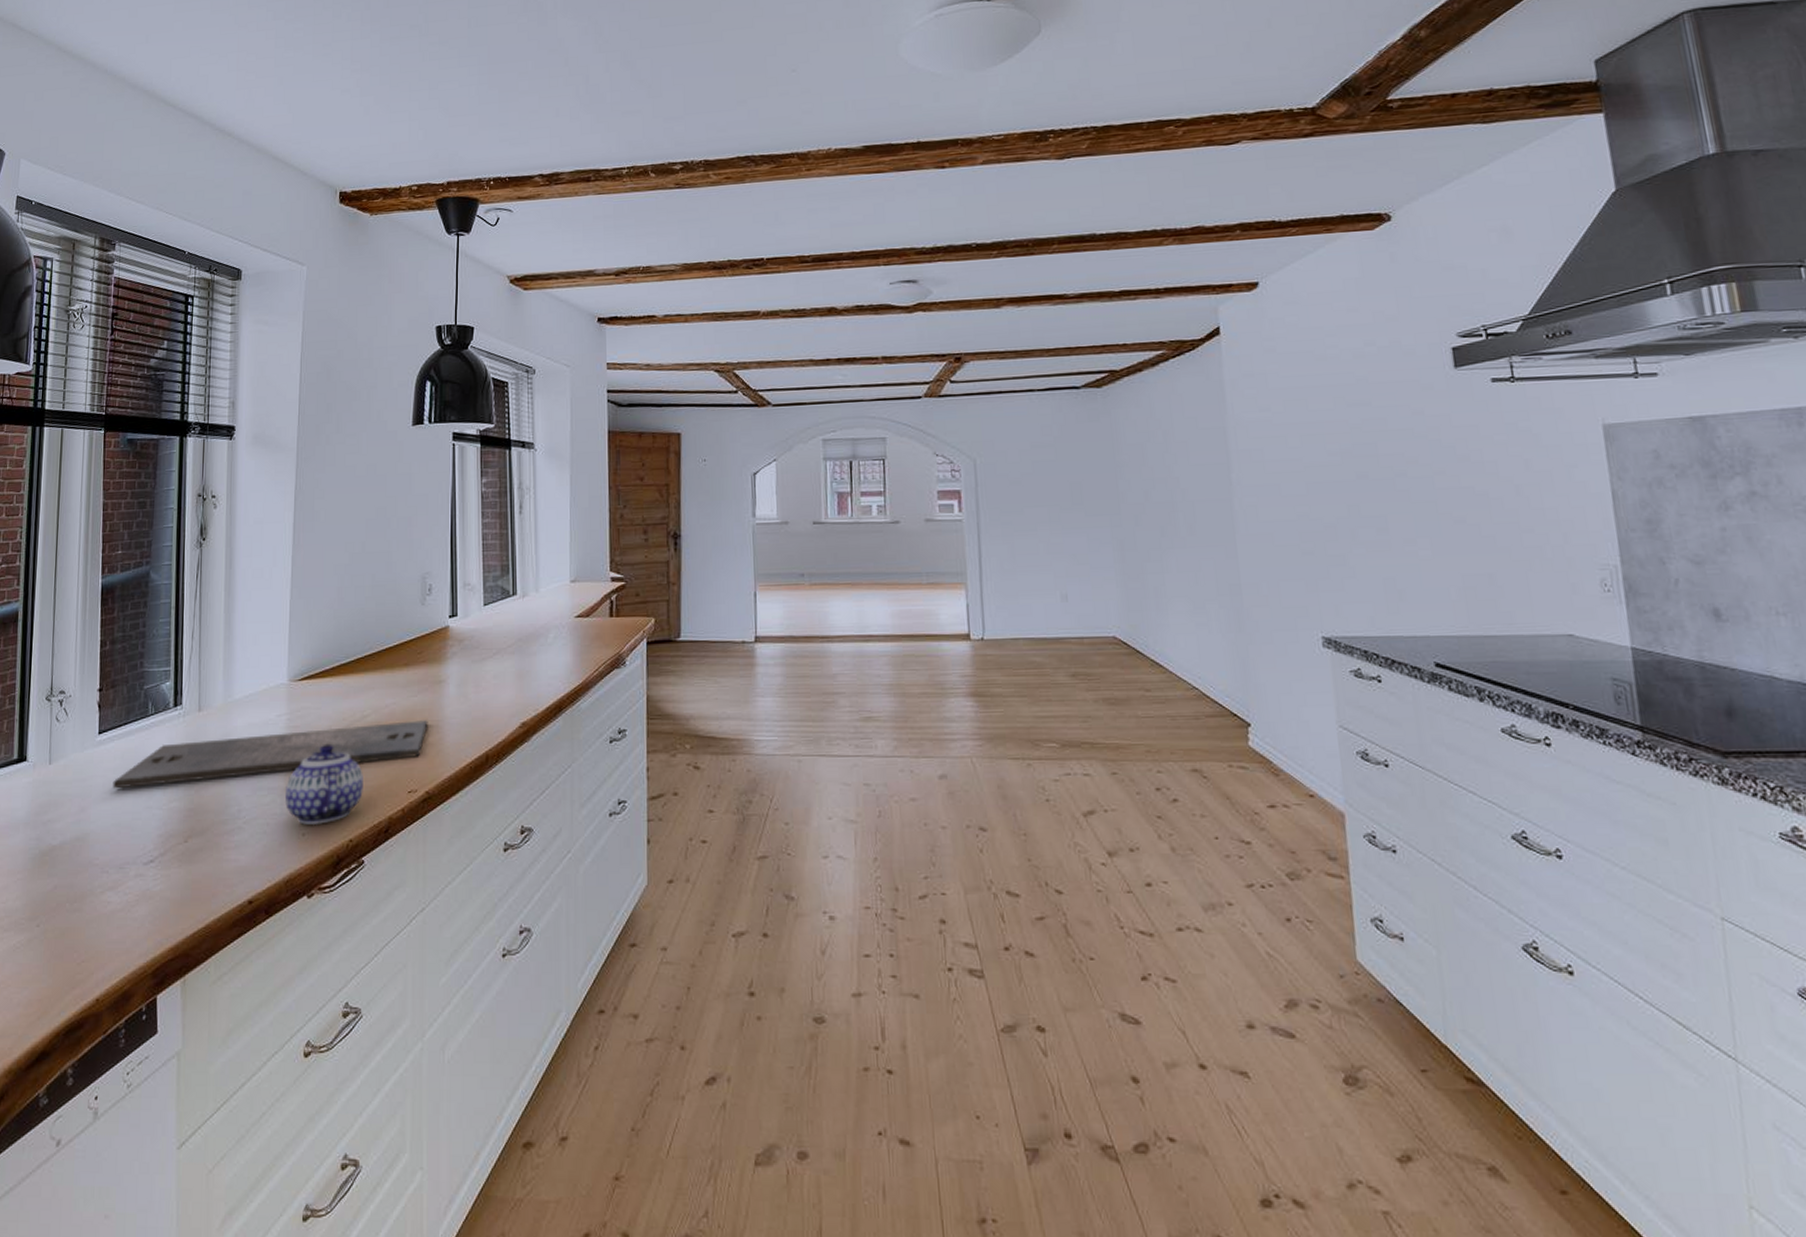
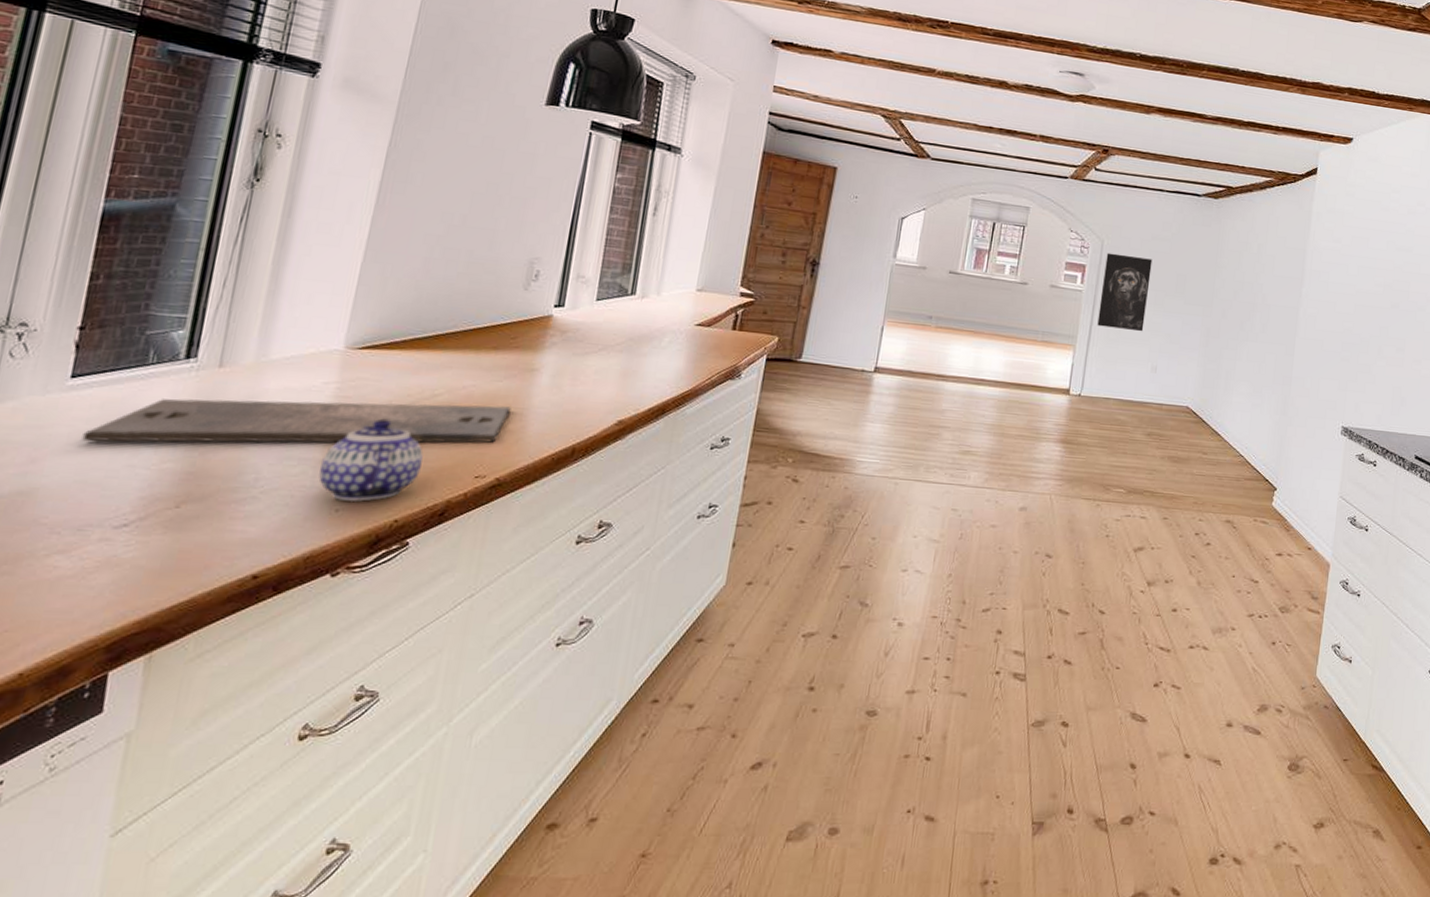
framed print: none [982,471,1043,558] -> present [1097,252,1153,332]

